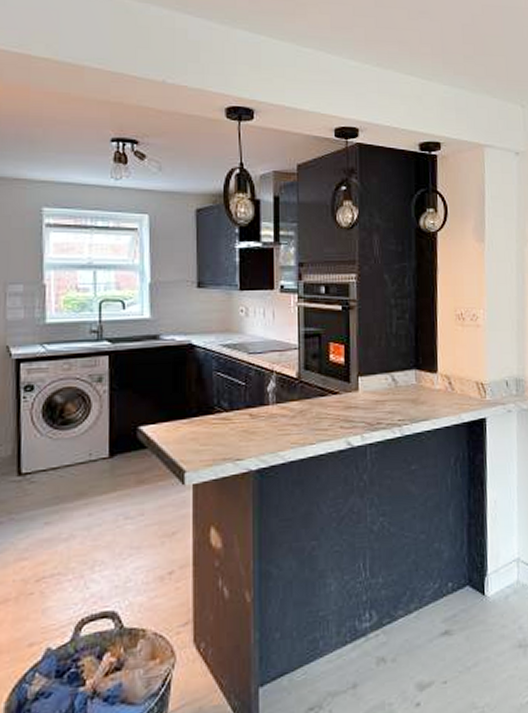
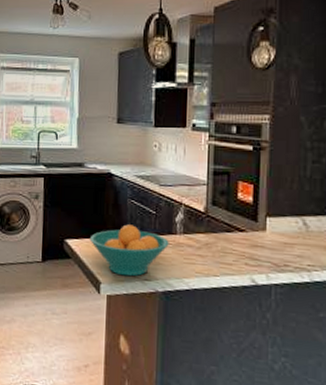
fruit bowl: none [169,400,261,460] -> present [89,224,169,277]

